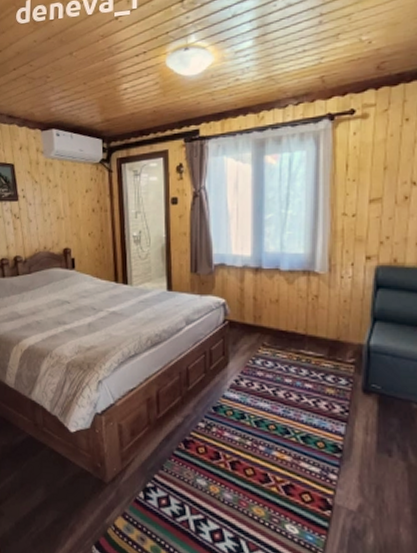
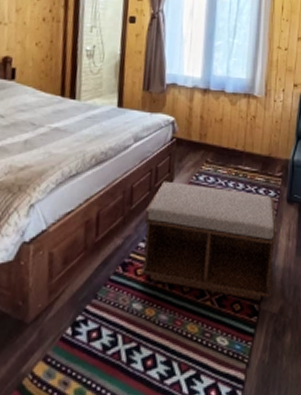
bench: none [201,363,352,494] -> present [141,181,278,300]

